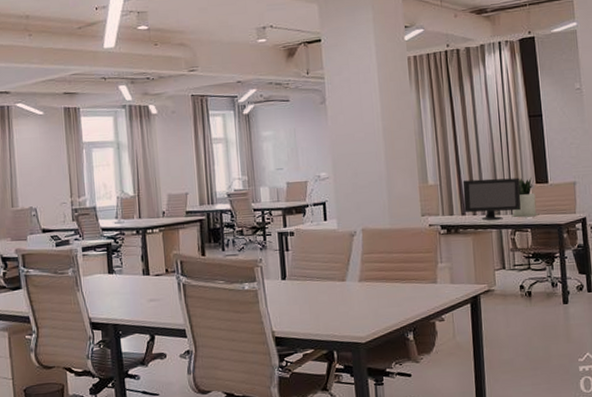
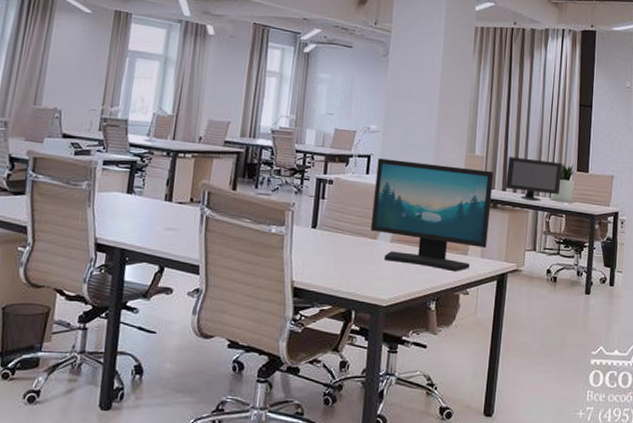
computer monitor: none [333,197,455,301] -> present [371,158,494,271]

